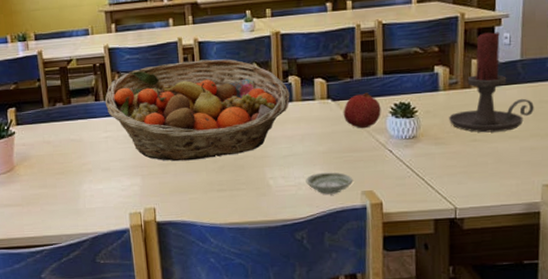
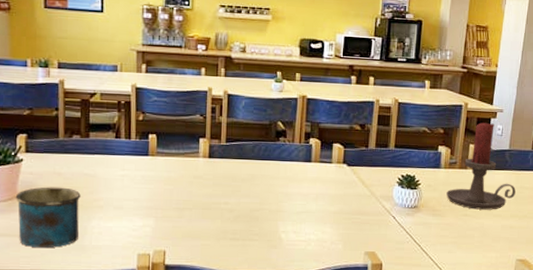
mug: none [12,155,73,215] -> present [15,186,81,248]
fruit basket: present [105,59,290,162] -> none [125,111,310,208]
saucer: present [305,172,353,194] -> none [315,231,359,252]
fruit: present [343,92,381,129] -> none [356,162,390,195]

